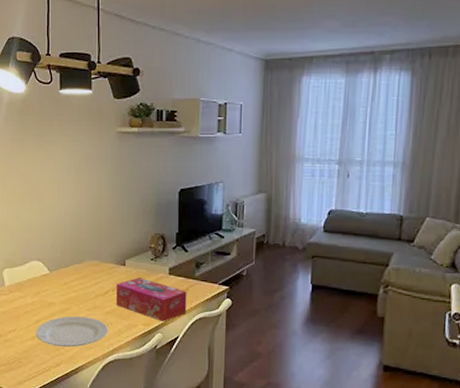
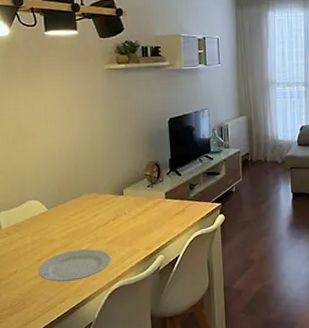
tissue box: present [116,278,187,322] -> none [116,205,185,244]

